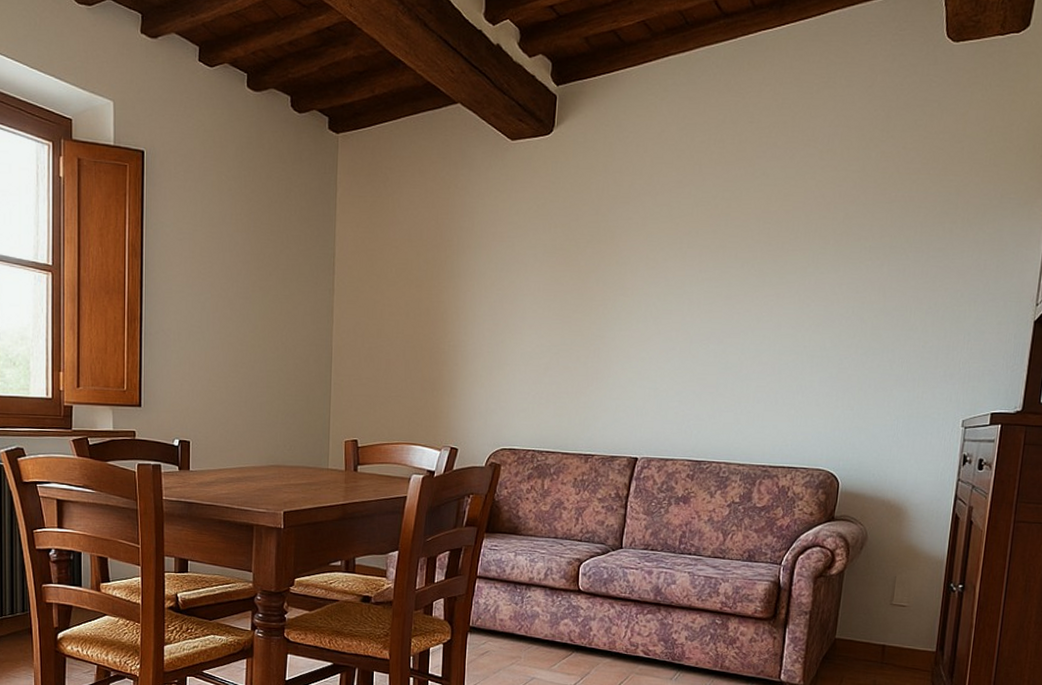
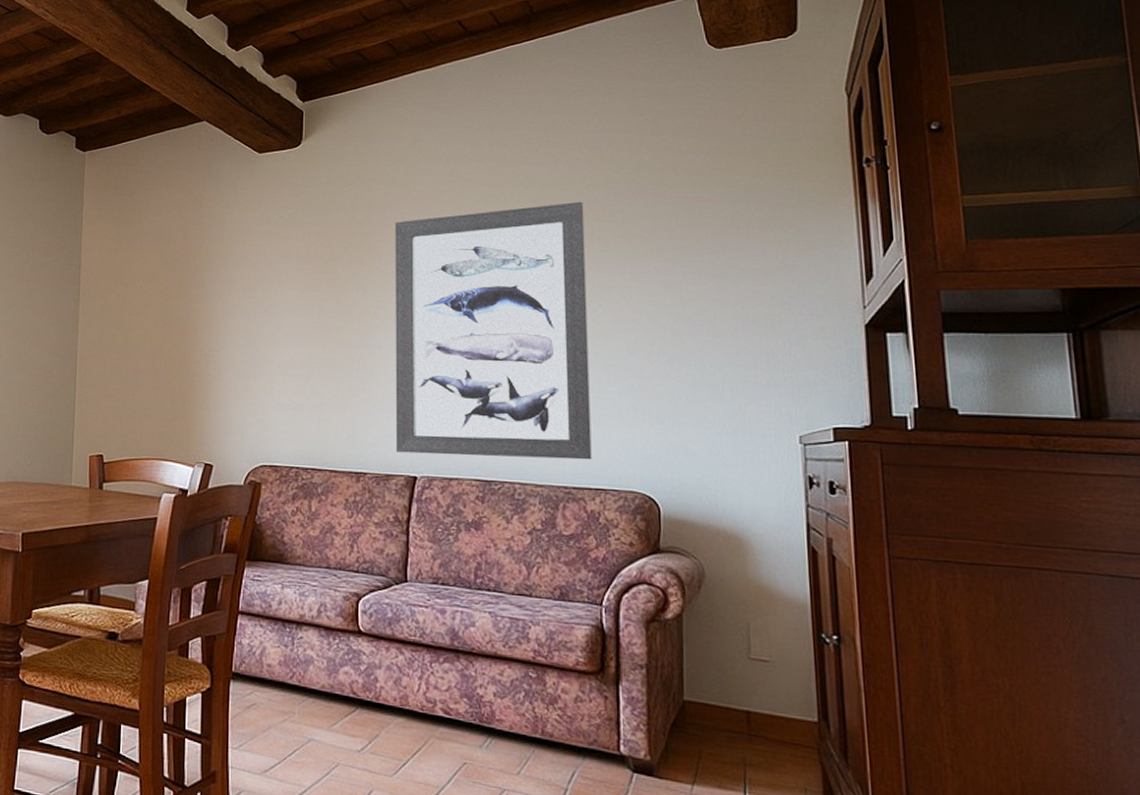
wall art: none [621,198,811,442] -> present [395,201,592,460]

